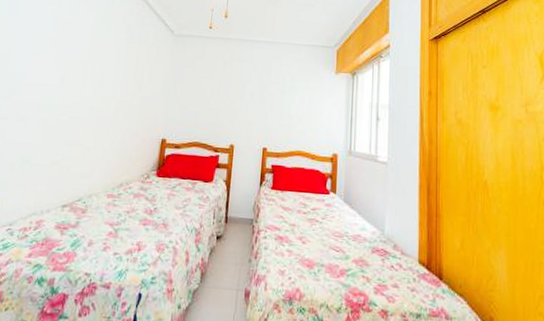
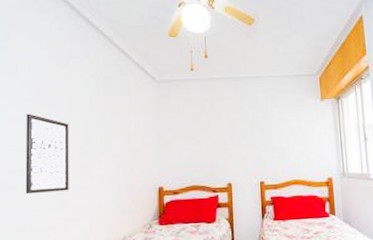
wall art: none [36,51,87,130] -> present [25,113,69,195]

